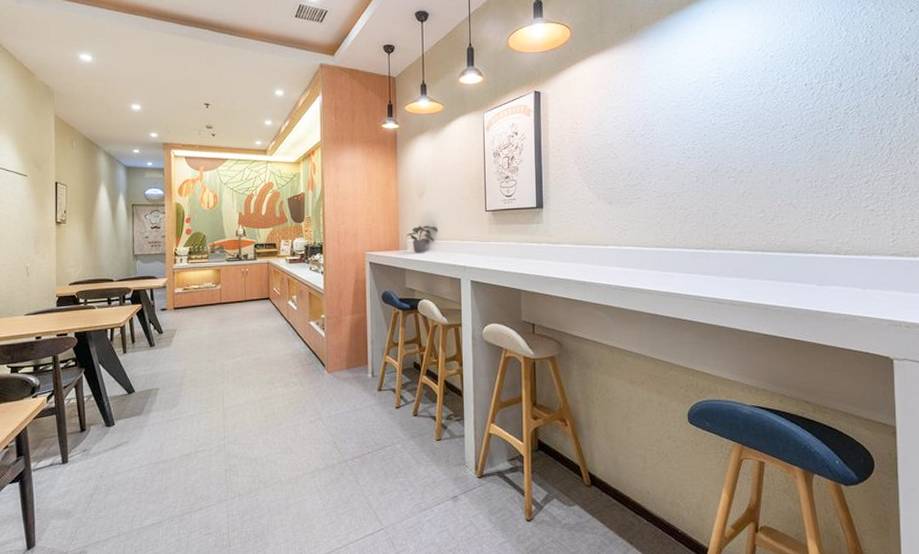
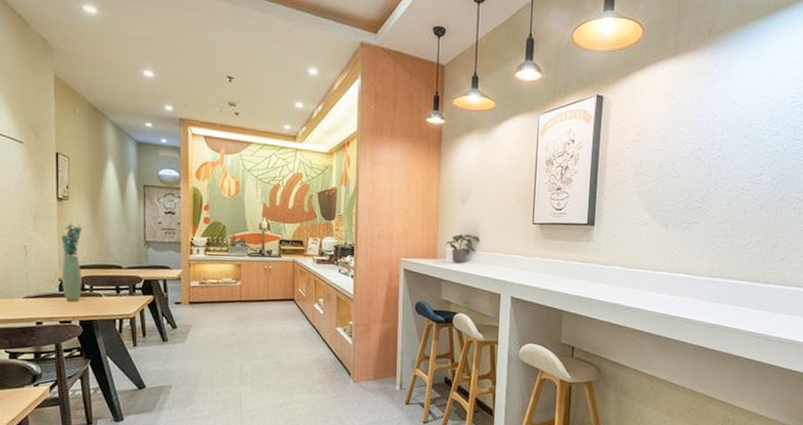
vase: none [59,242,78,317] -> present [61,222,82,303]

